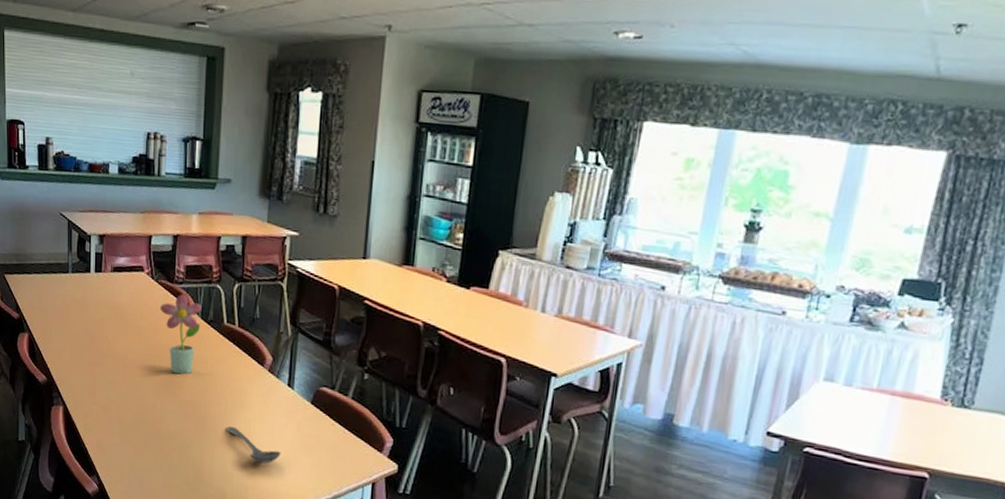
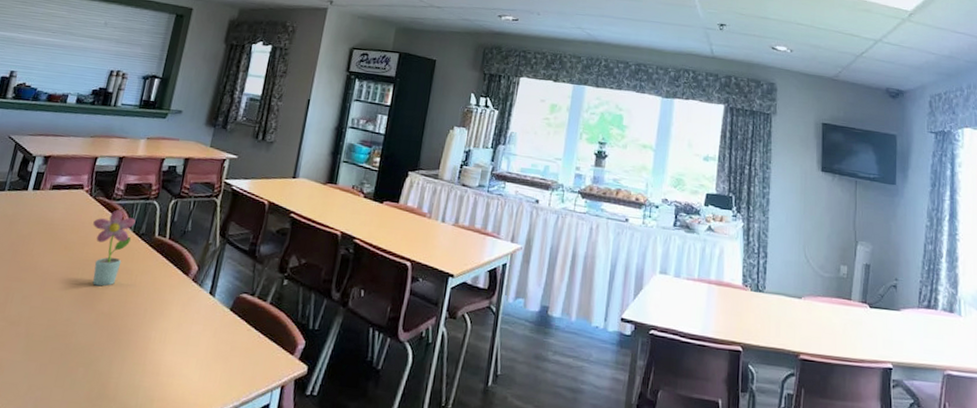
stirrer: present [226,426,281,464] -> none [140,336,194,373]

